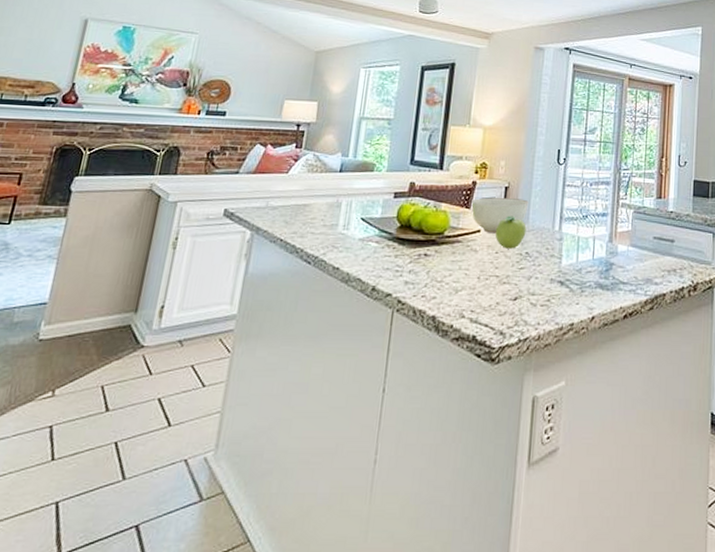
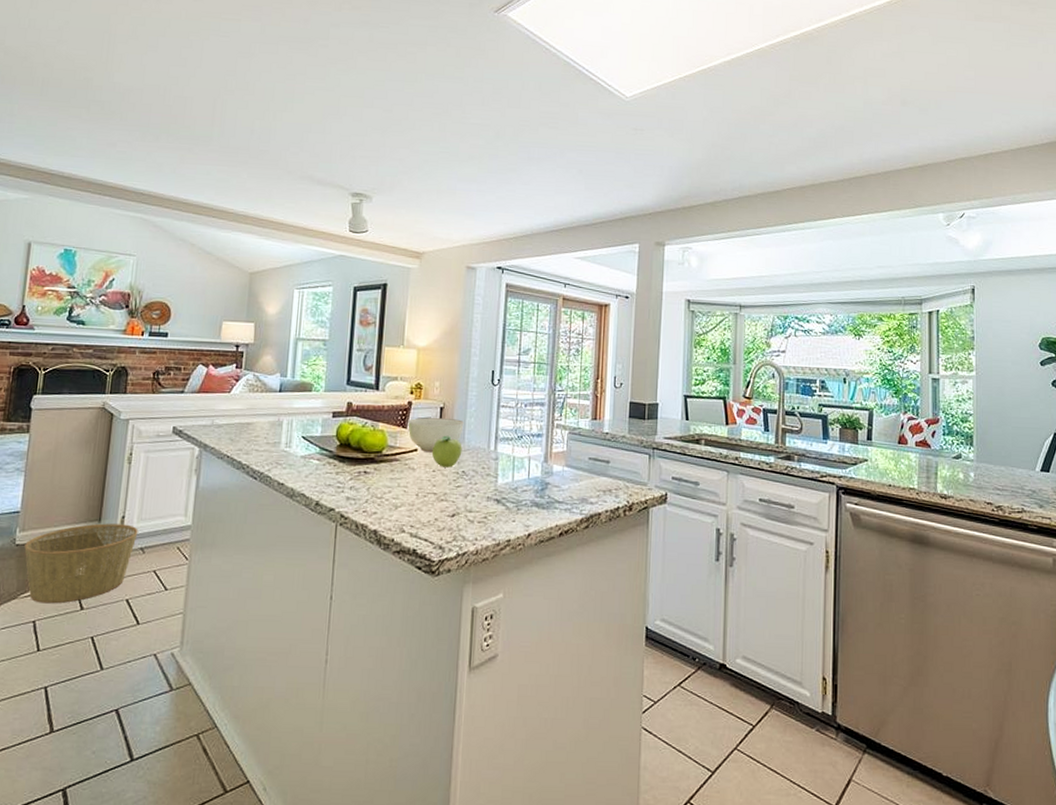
basket: none [48,314,178,406] -> present [24,523,138,604]

